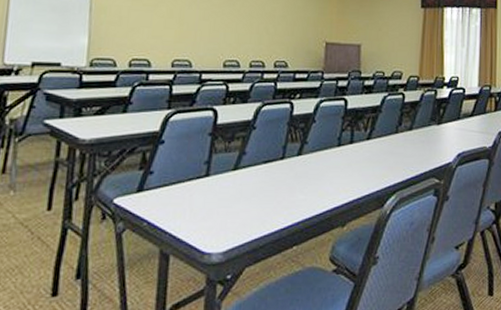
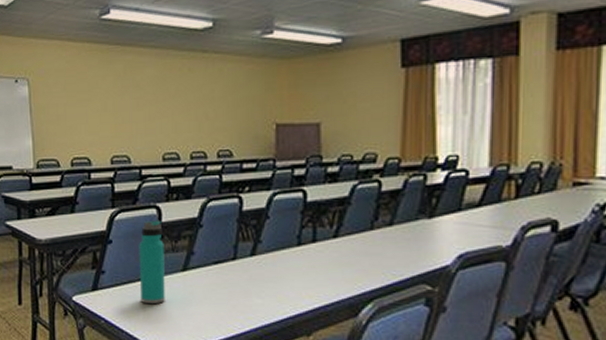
water bottle: none [189,121,218,204] -> present [139,220,165,305]

